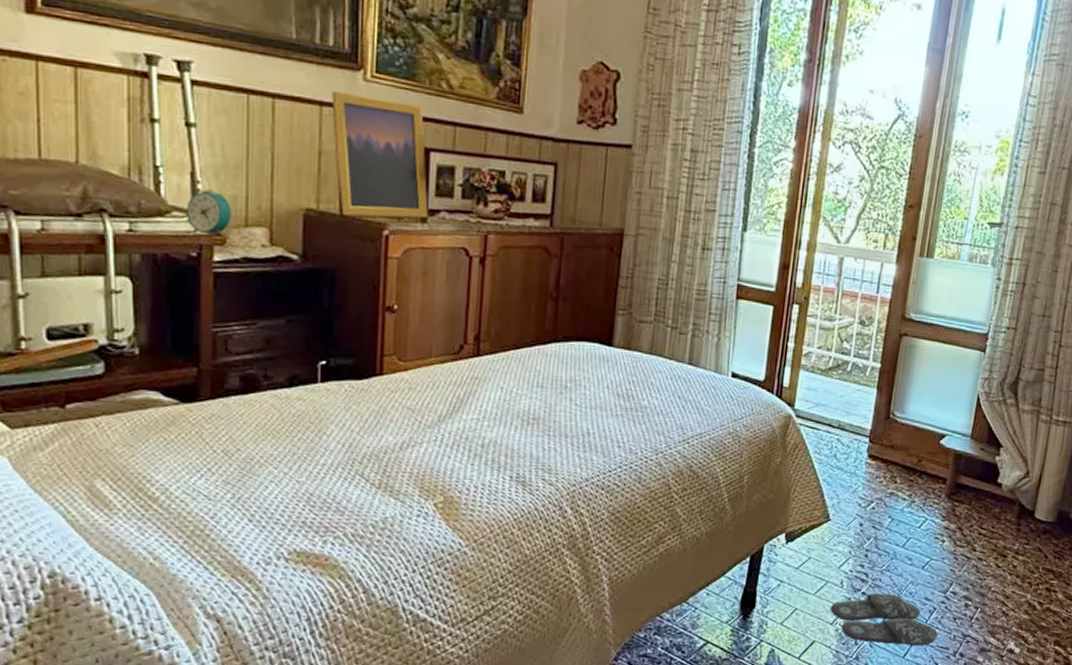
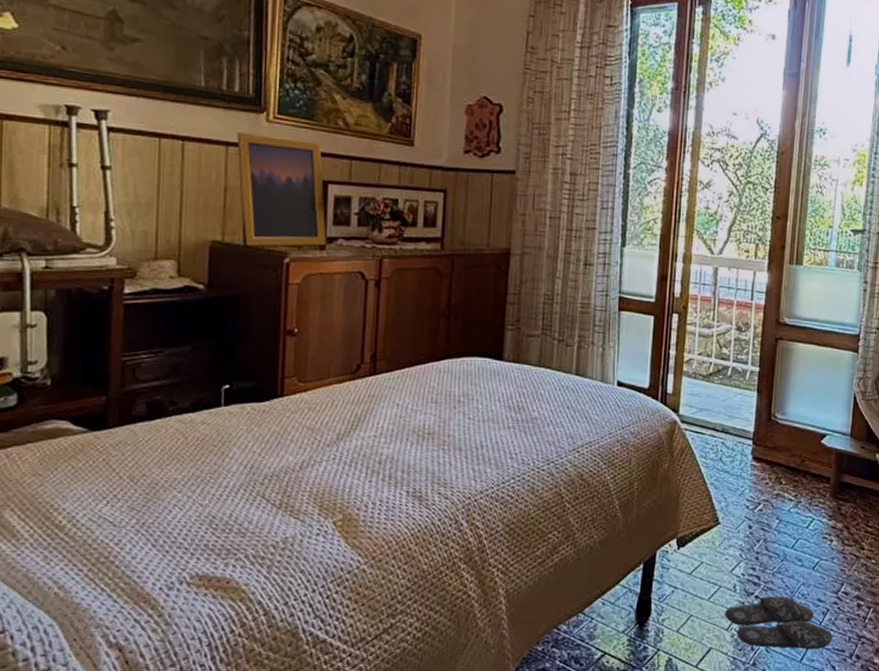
alarm clock: present [186,189,232,236] -> none [100,226,143,269]

